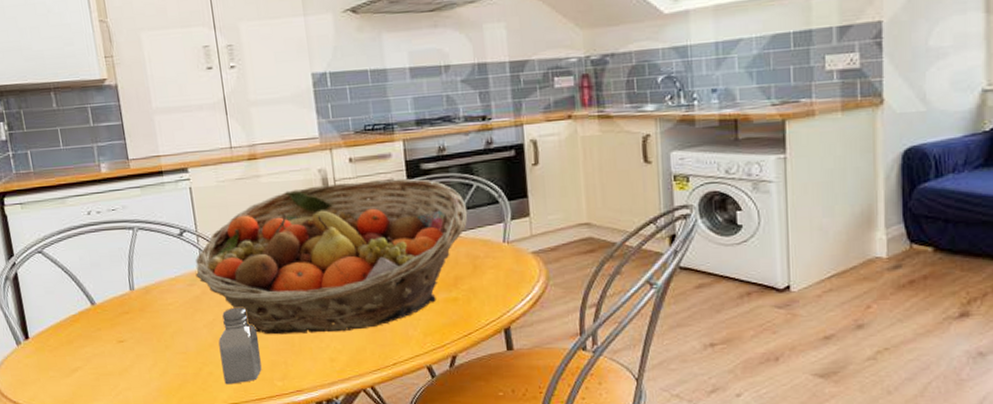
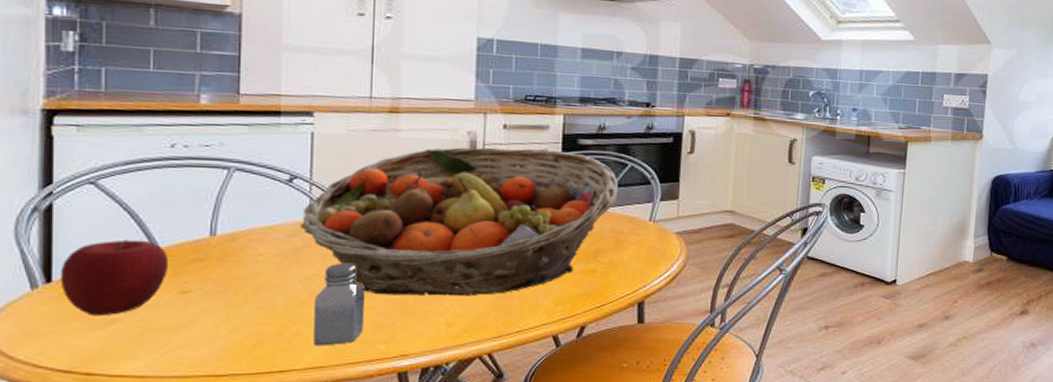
apple: none [32,298,106,366] -> present [60,239,169,316]

